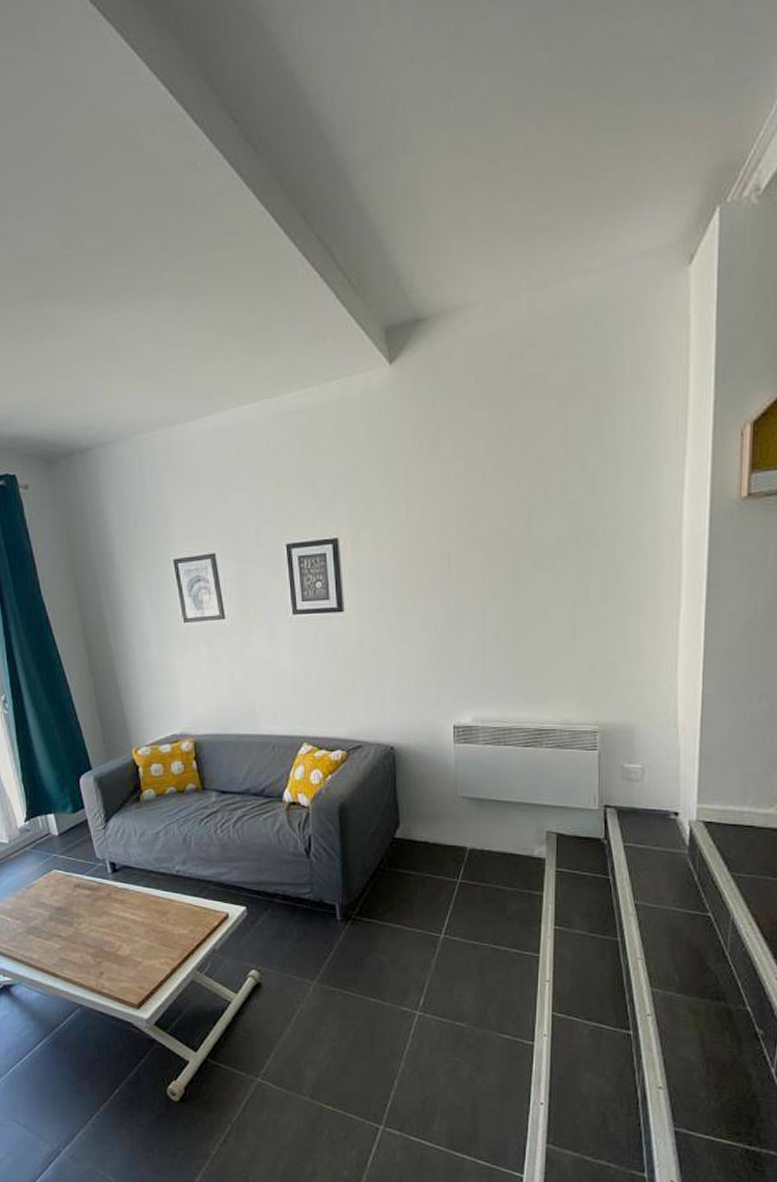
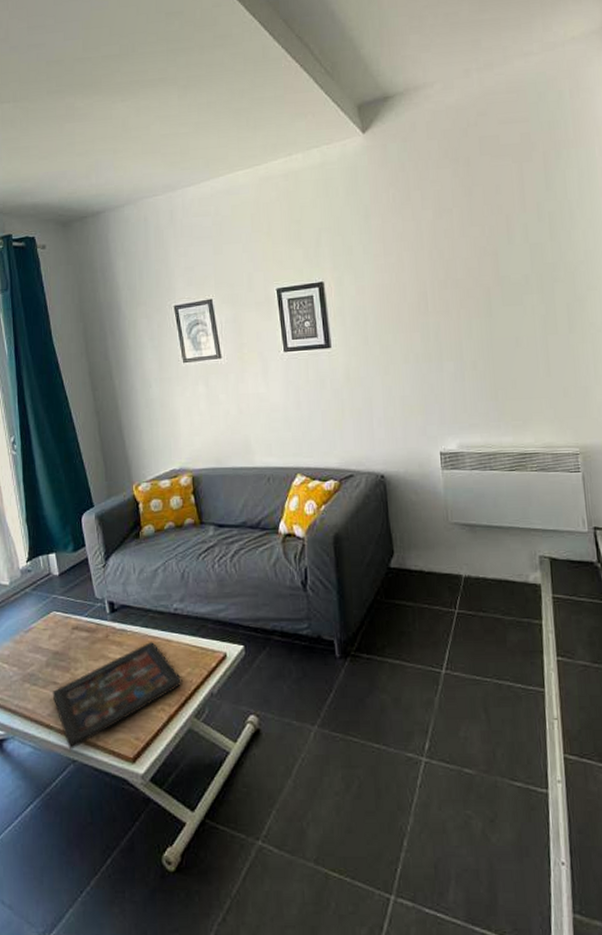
decorative tray: none [56,901,185,996] -> present [52,642,183,750]

